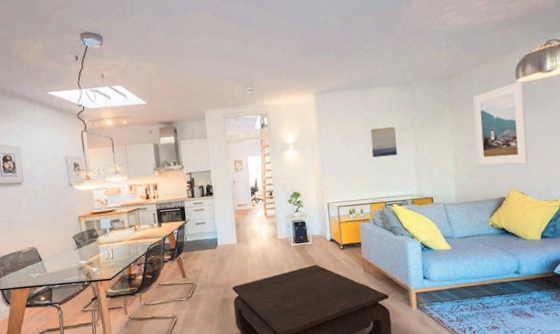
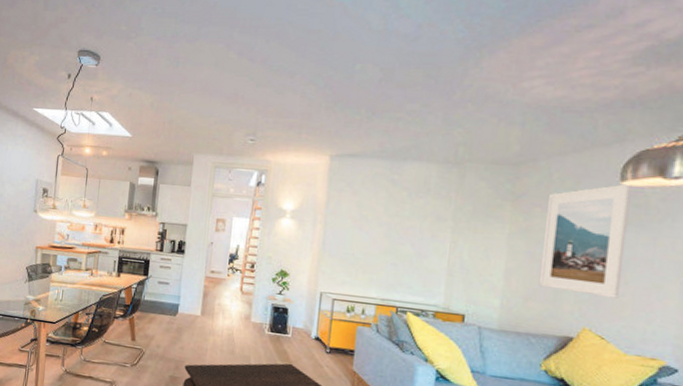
wall art: present [370,126,398,158] -> none [390,211,430,251]

